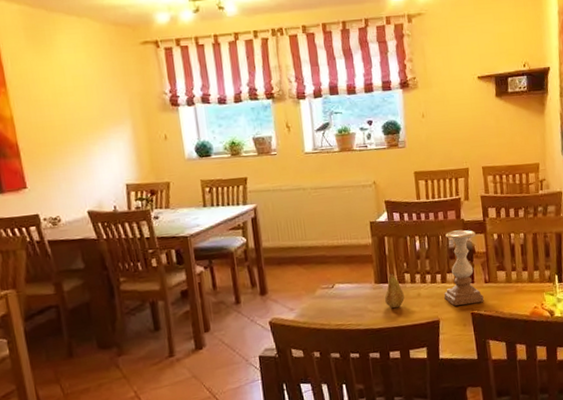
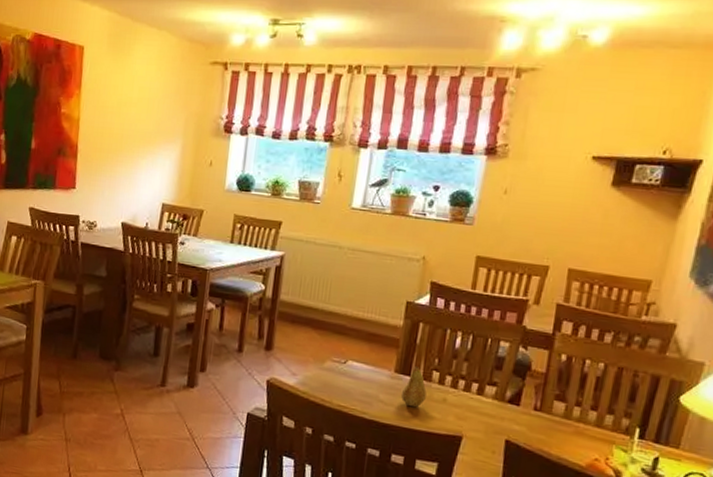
candle holder: present [444,230,484,306] -> none [476,336,538,433]

